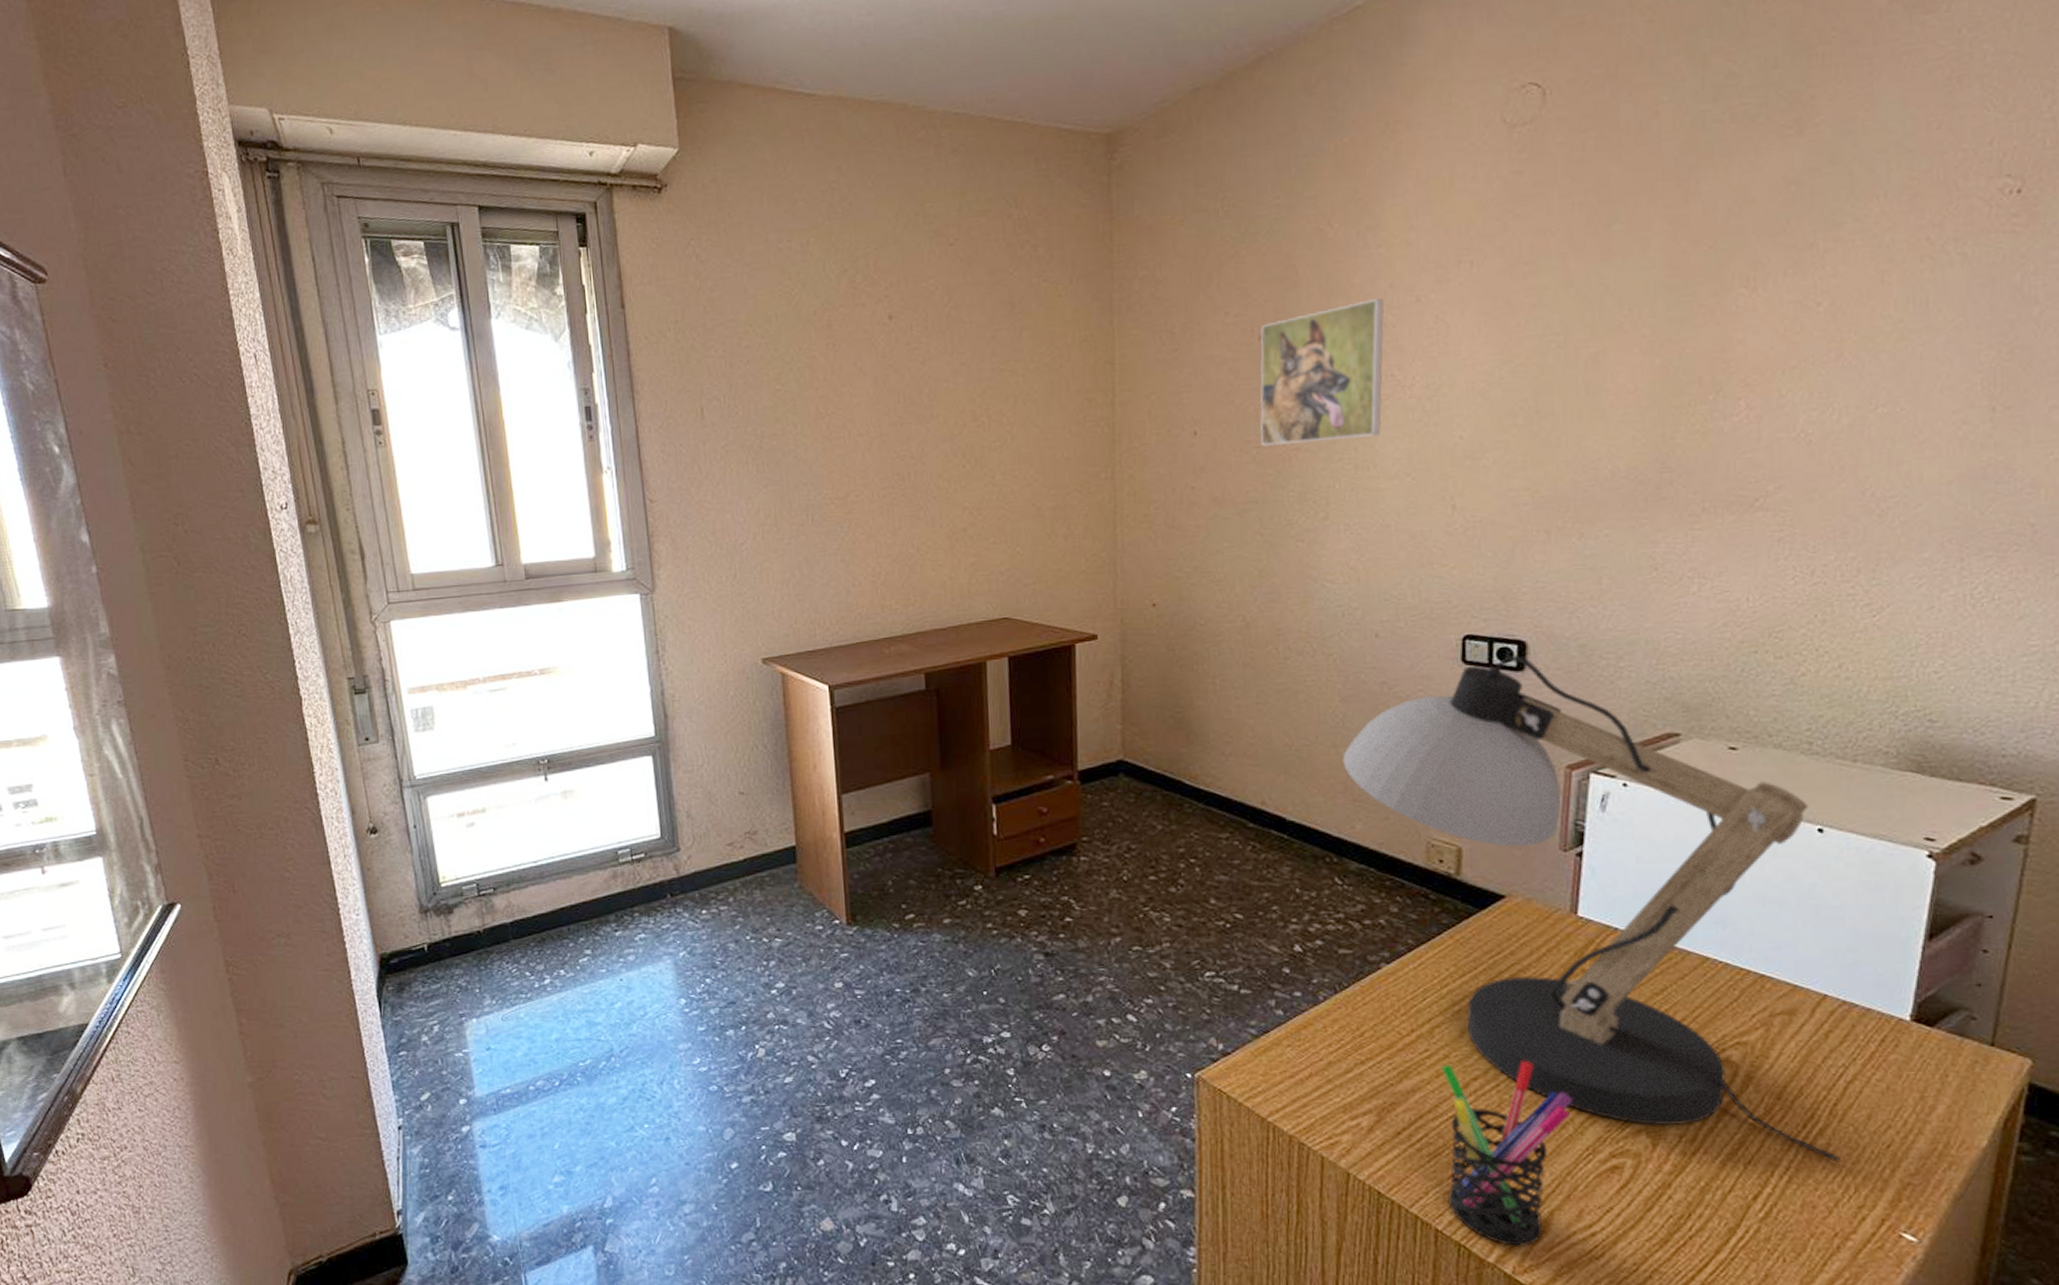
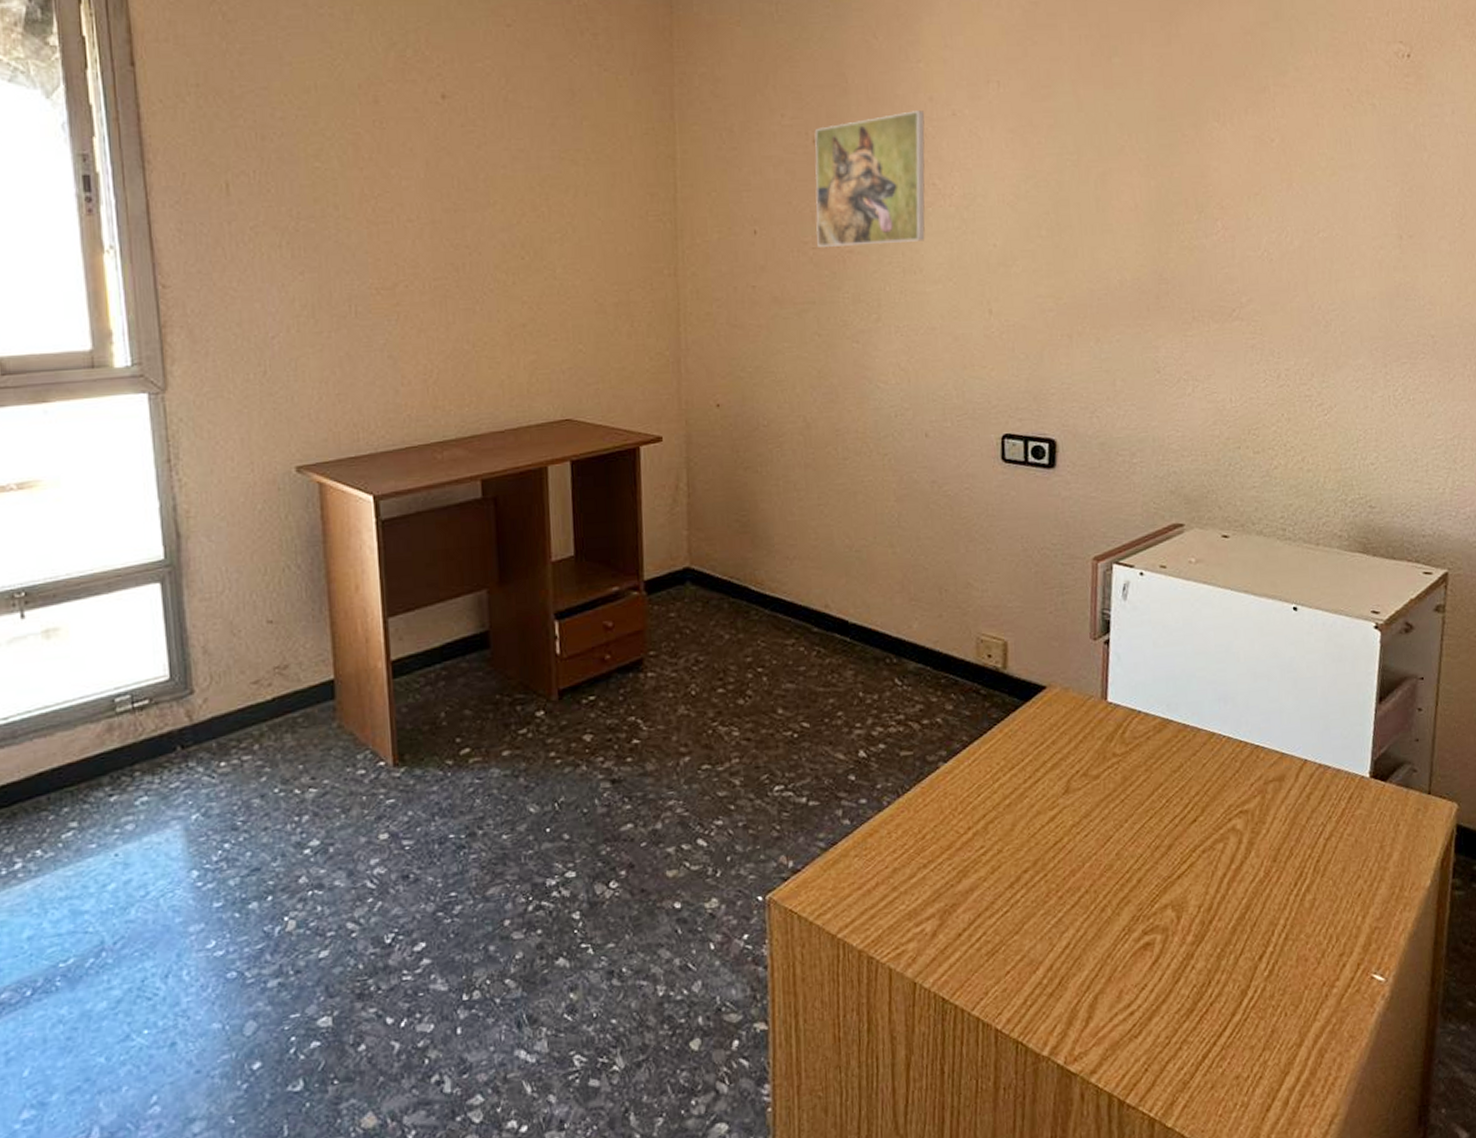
desk lamp: present [1342,655,1840,1162] -> none [898,453,1324,915]
pen holder: present [1440,1060,1572,1246] -> none [995,847,1110,1036]

